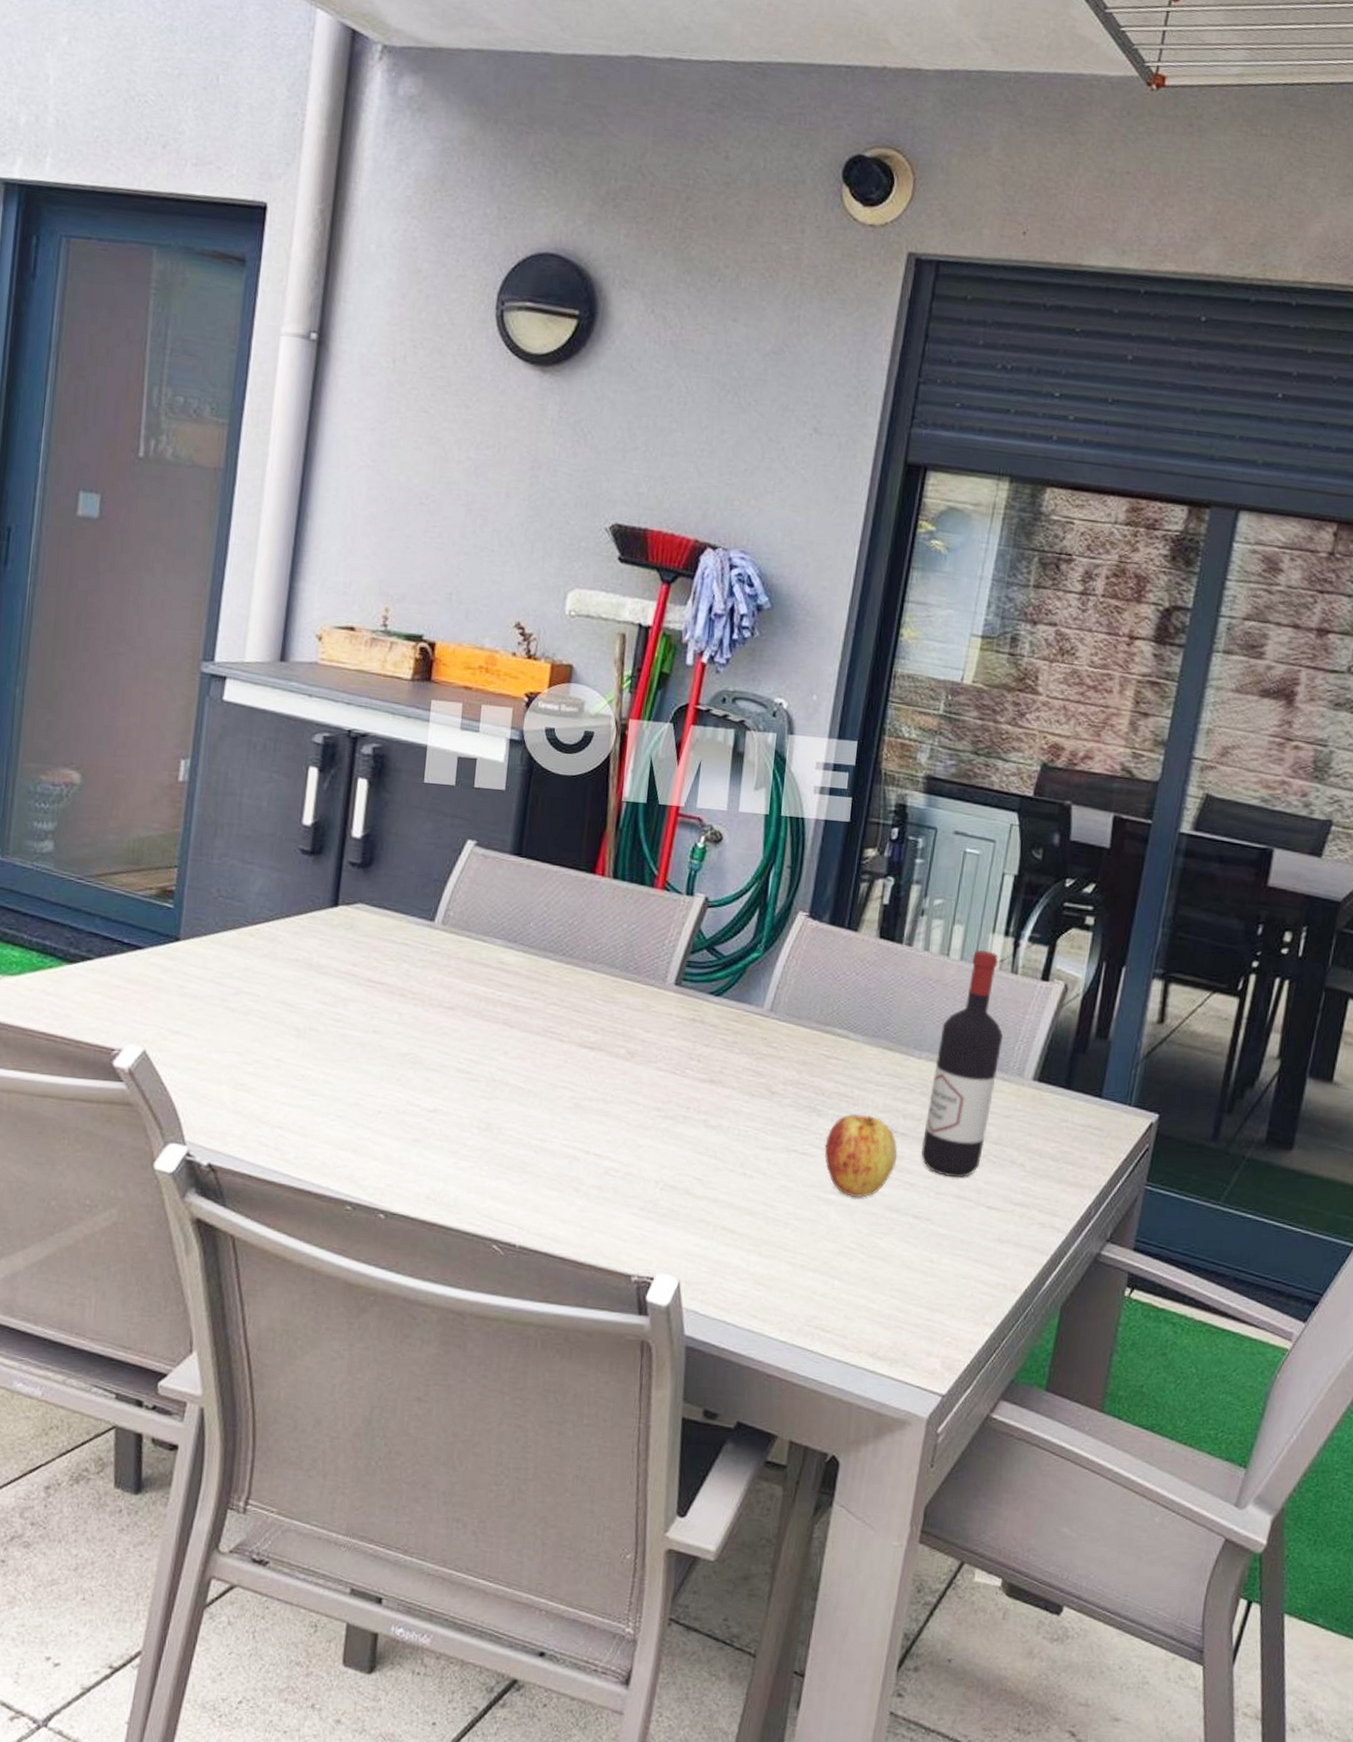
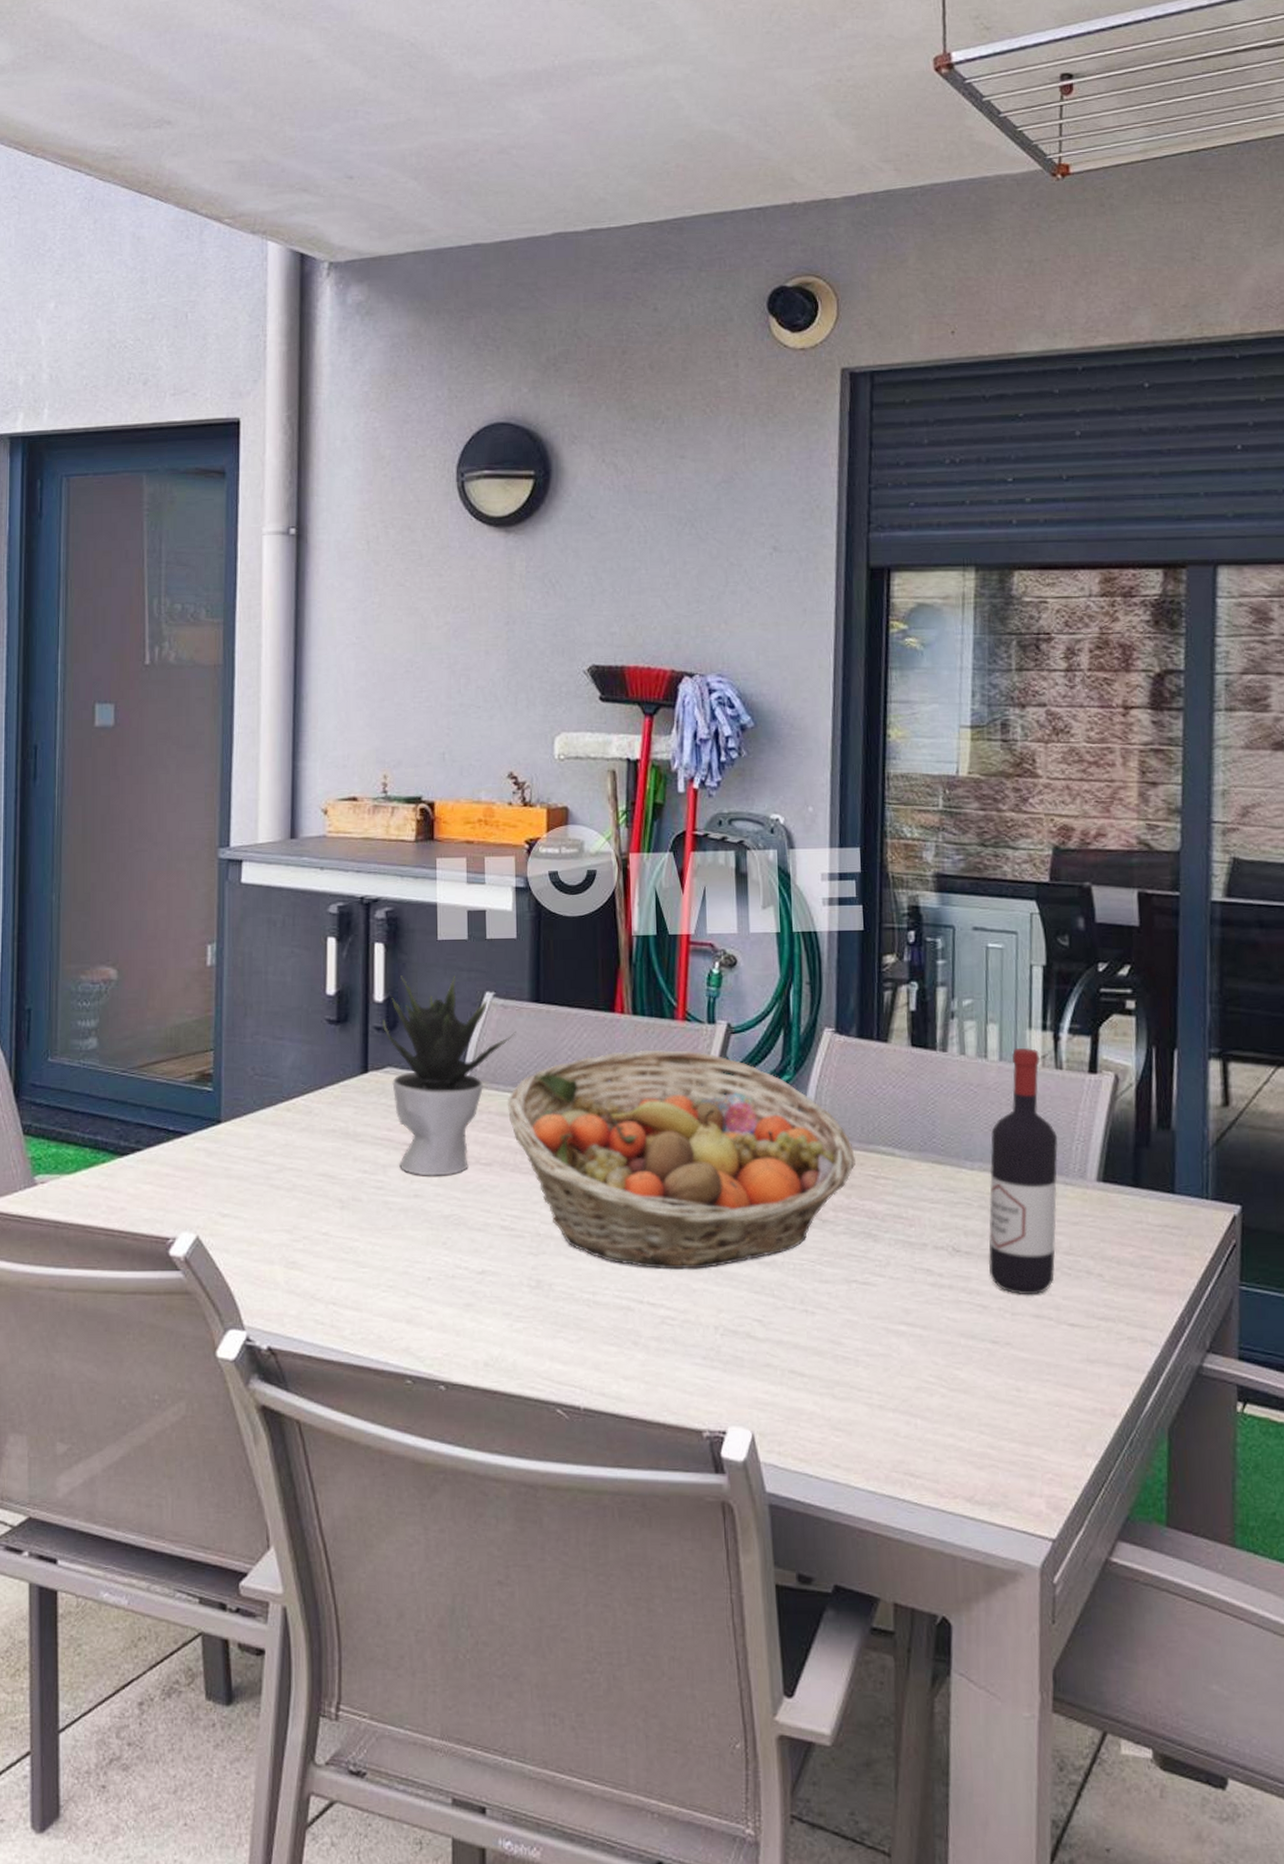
potted plant: none [357,814,494,1016] -> present [382,975,516,1176]
fruit basket: none [476,912,811,1127] -> present [507,1049,855,1270]
apple: present [824,1113,898,1198] -> none [886,1235,965,1326]

